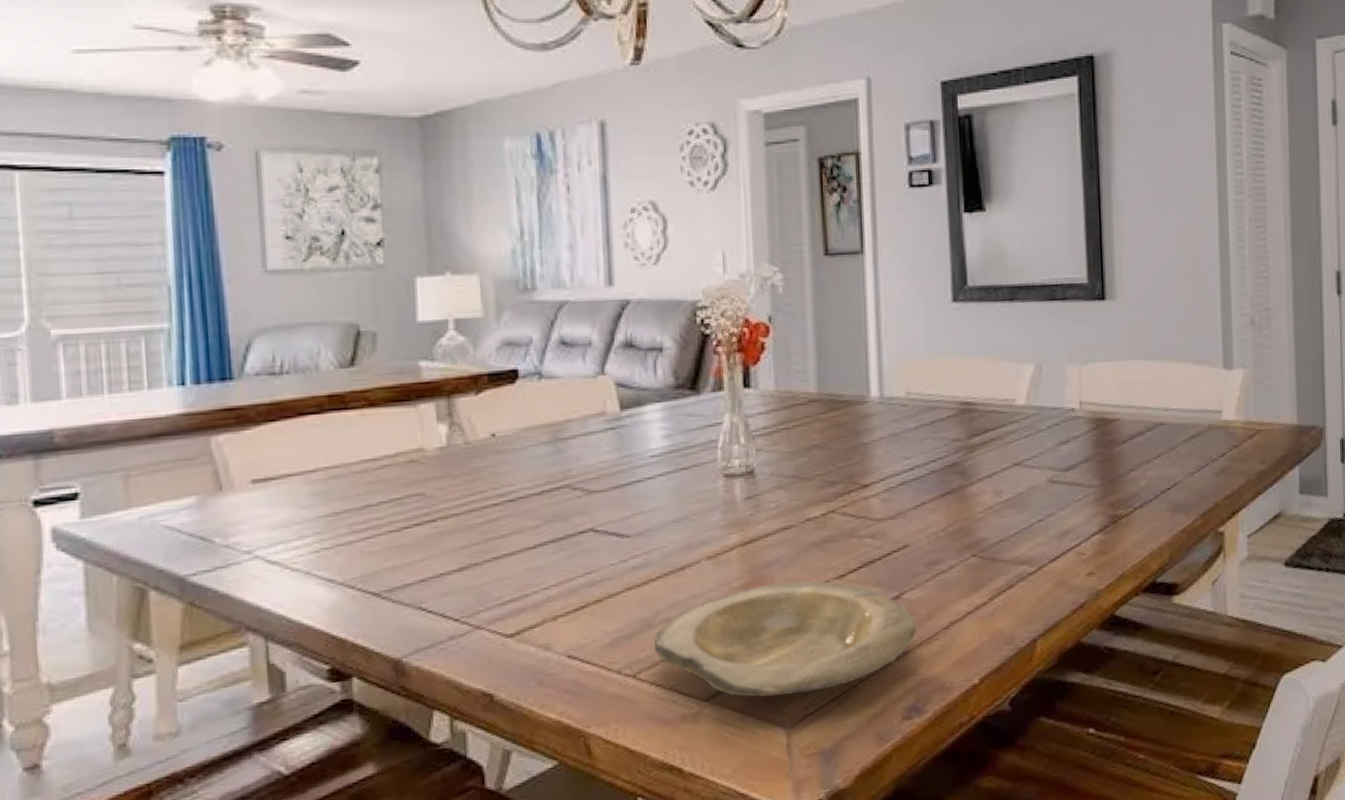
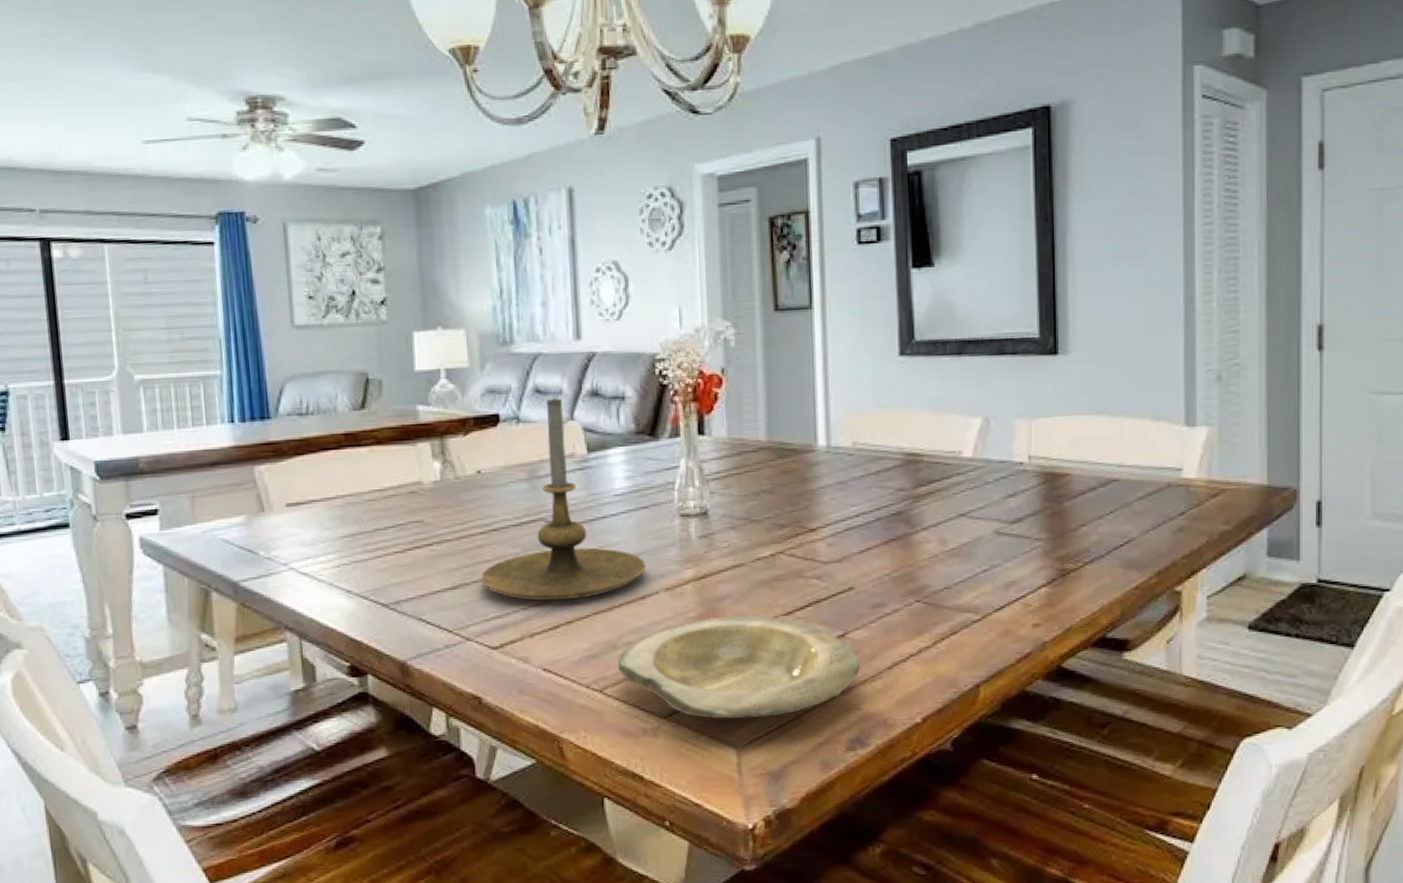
candle holder: none [494,349,686,579] -> present [481,397,646,601]

